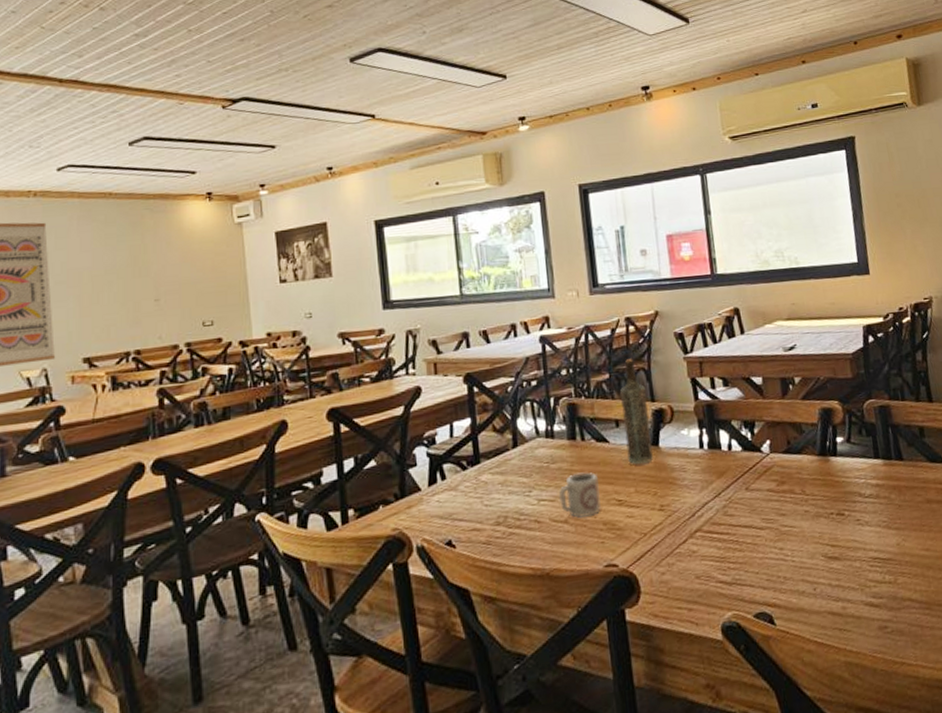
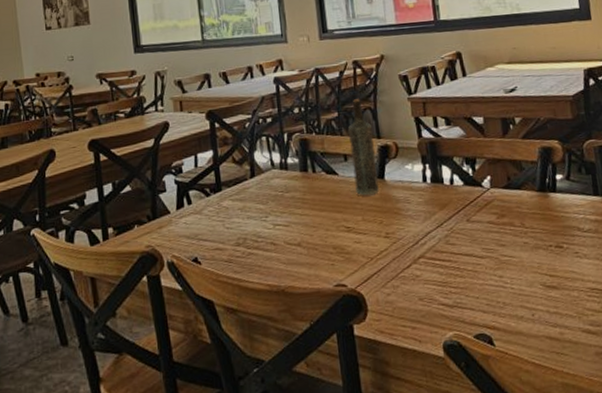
cup: present [558,472,601,518] -> none [291,201,331,242]

